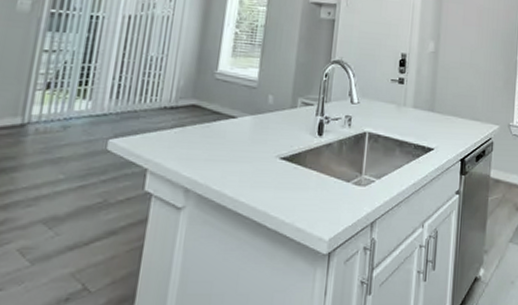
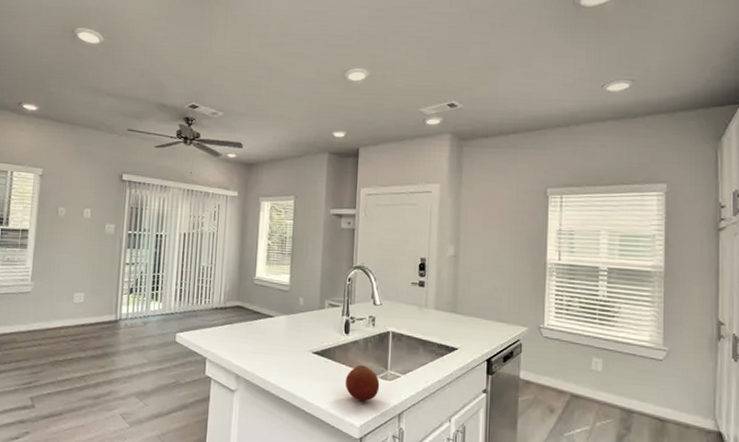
fruit: none [315,170,353,212] -> present [345,364,380,402]

